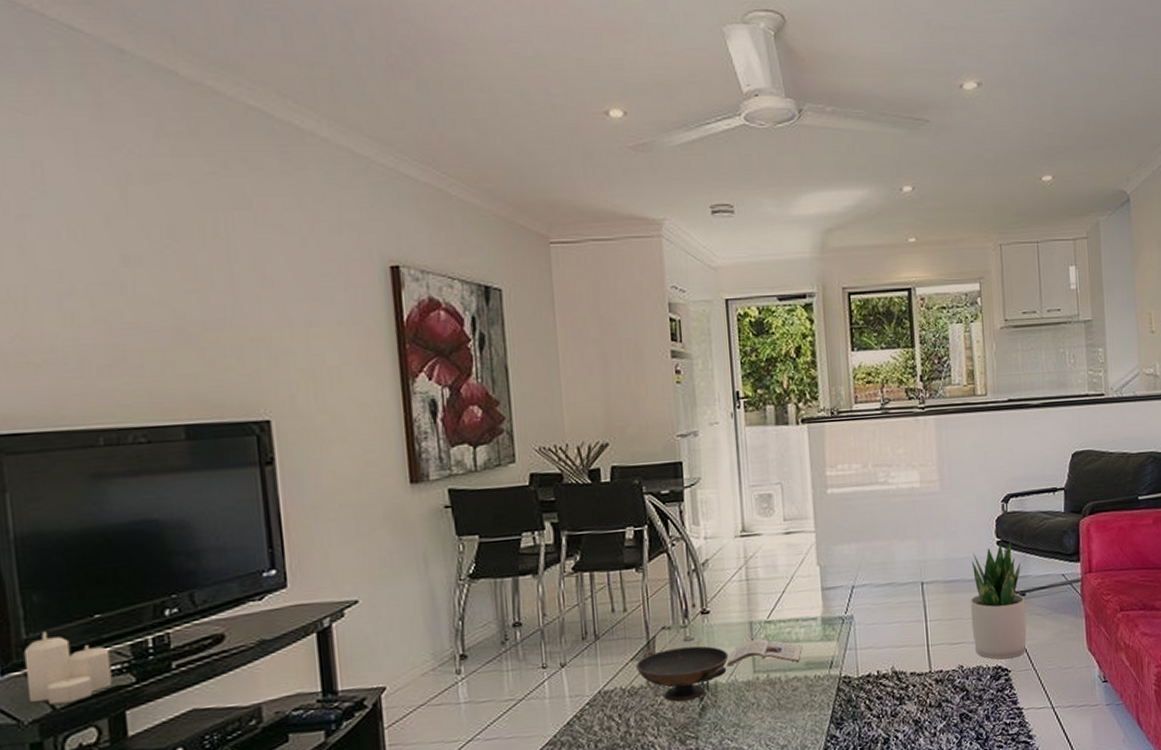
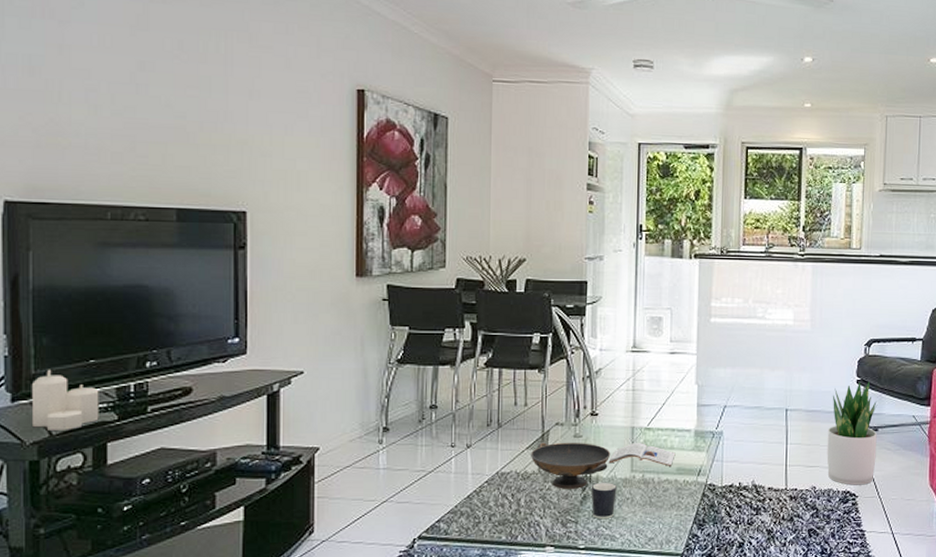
mug: none [709,687,740,732] -> present [591,482,617,520]

